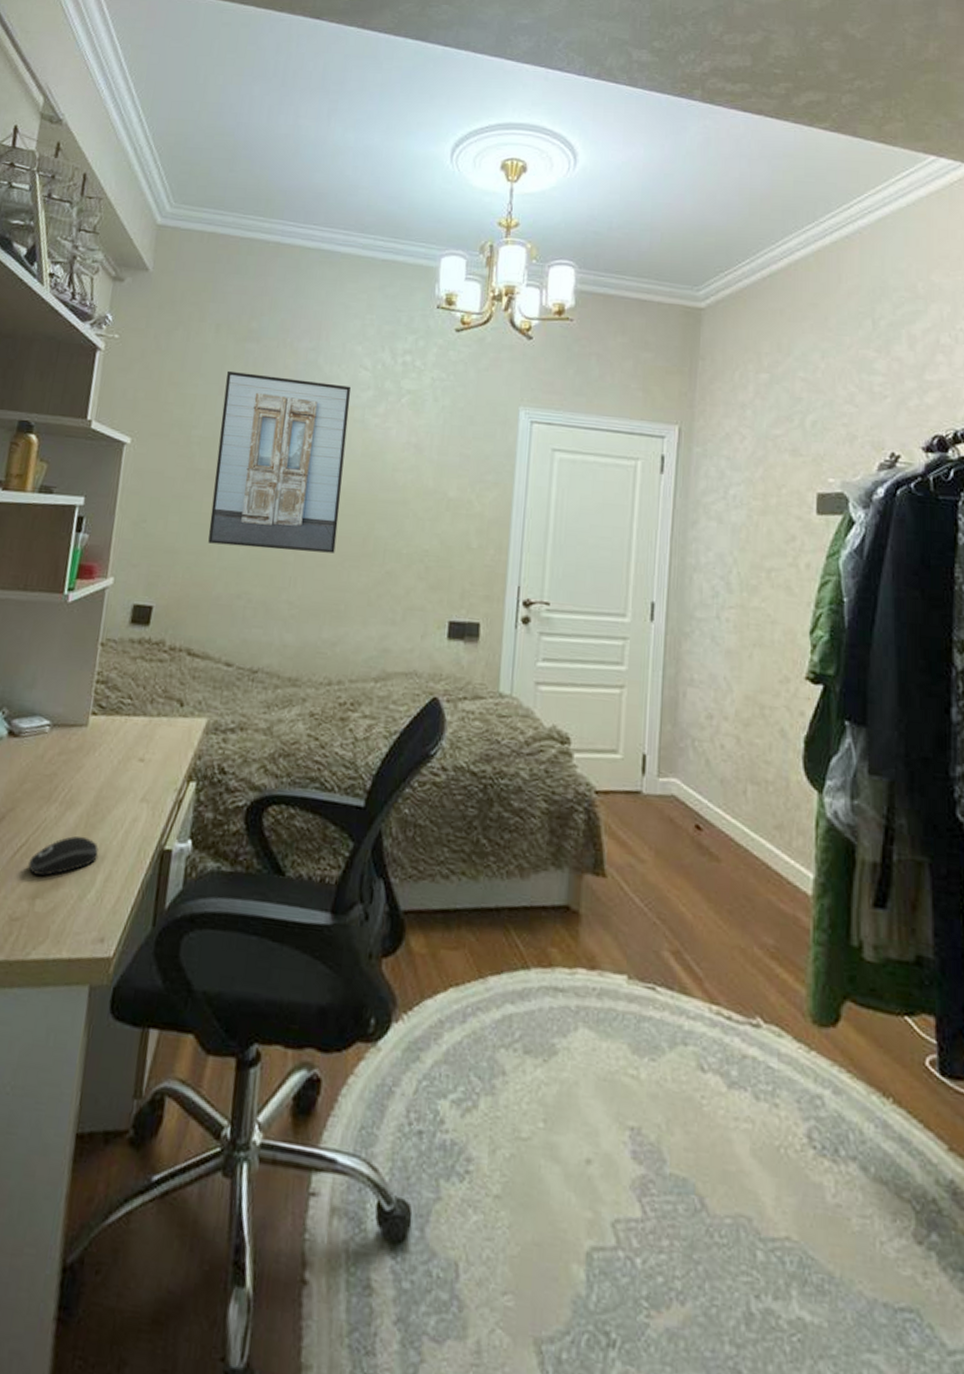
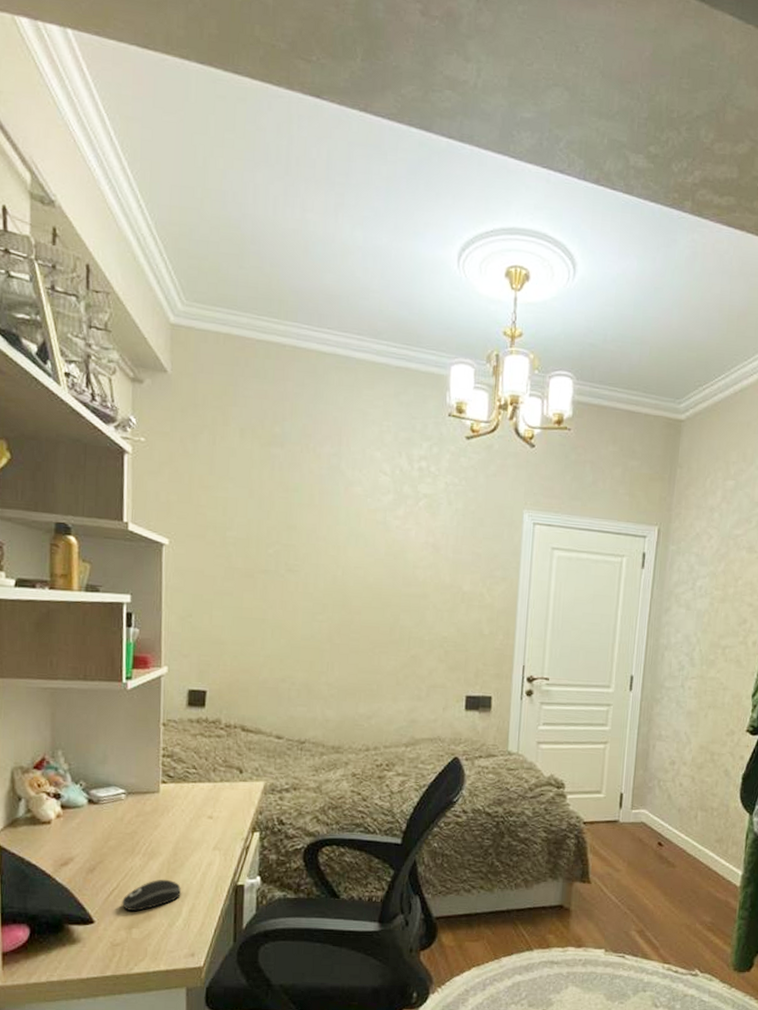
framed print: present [208,370,351,553] -> none [251,474,373,641]

